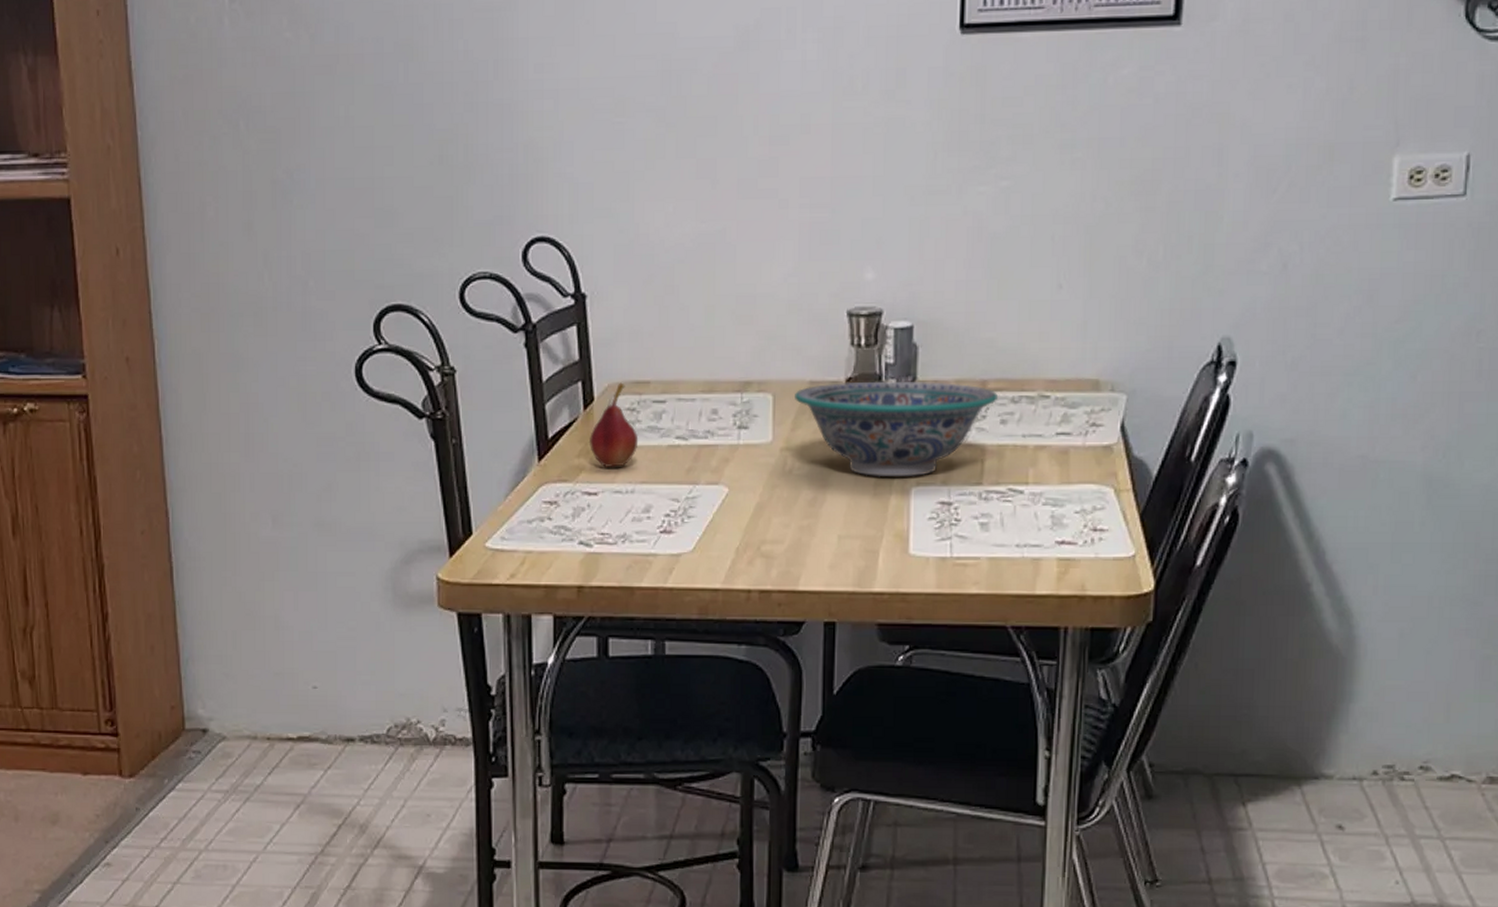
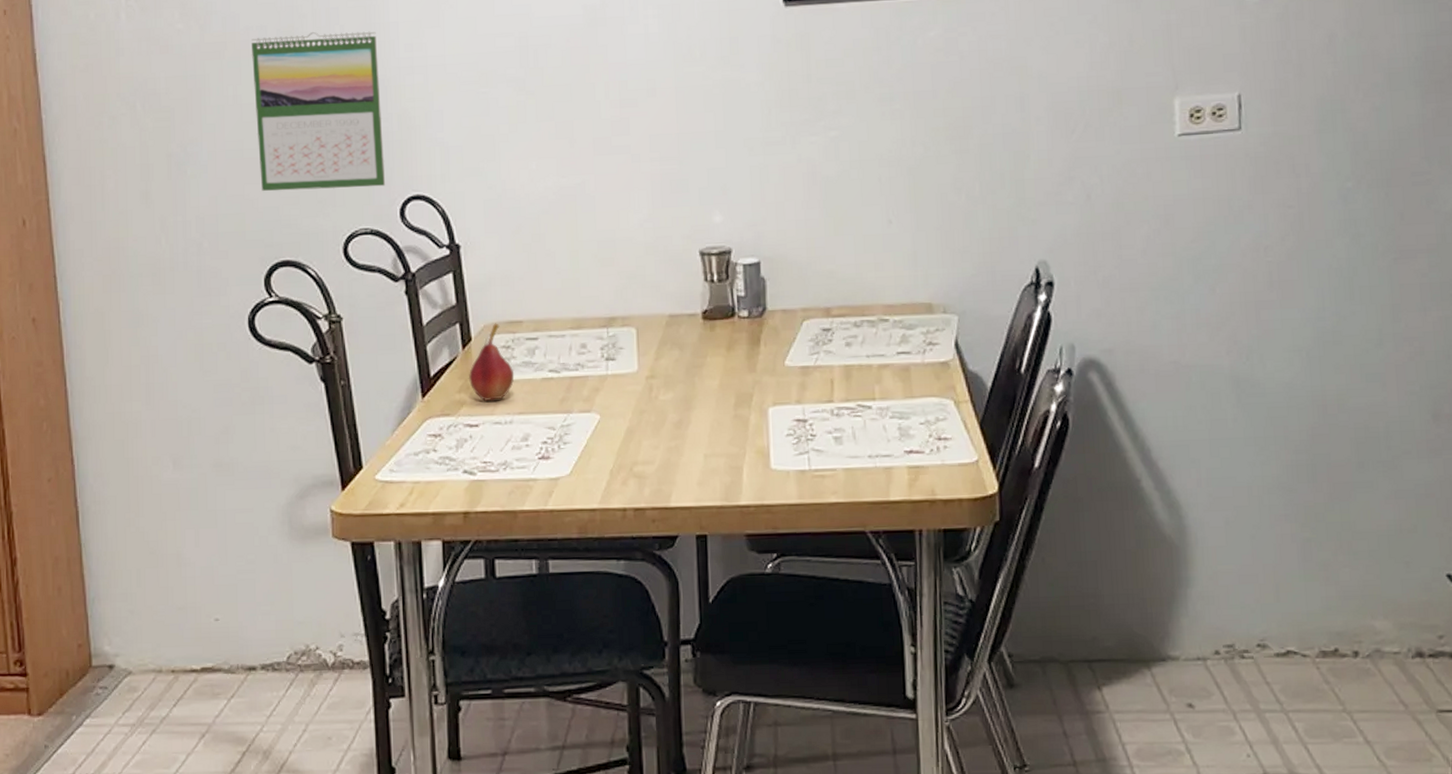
calendar: none [366,46,508,227] -> present [252,31,386,191]
decorative bowl: present [795,381,997,477] -> none [656,310,841,399]

